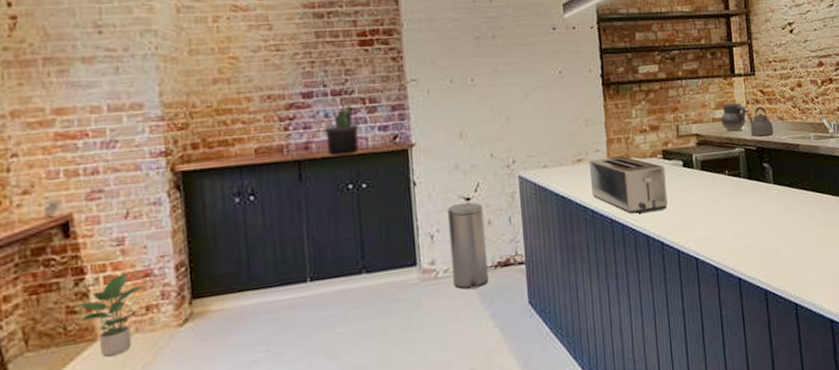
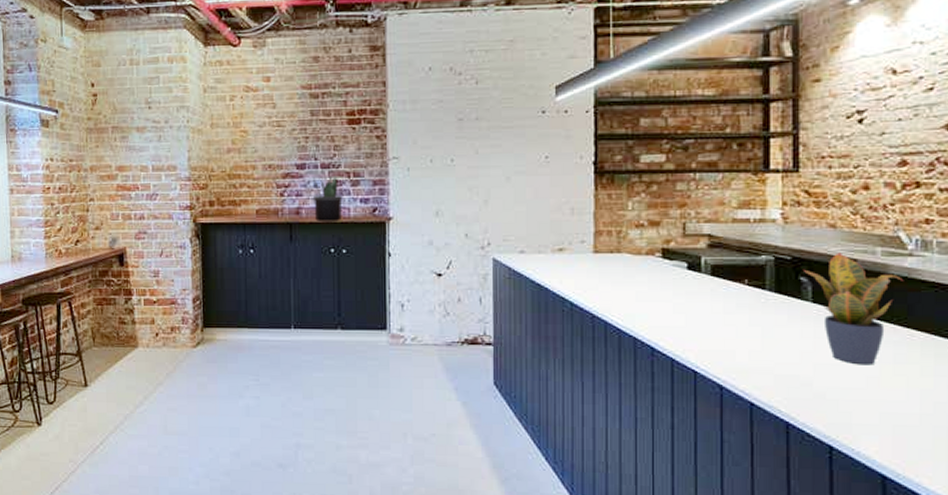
potted plant: present [78,272,146,357] -> none [126,298,172,361]
pedal bin: present [446,202,489,290] -> none [418,279,454,361]
toaster: present [589,156,668,214] -> none [571,250,663,313]
ceramic jug: present [721,102,747,132] -> none [744,202,782,236]
kettle: present [748,107,774,137] -> none [783,210,819,245]
potted plant: none [764,140,830,231] -> present [802,252,904,365]

